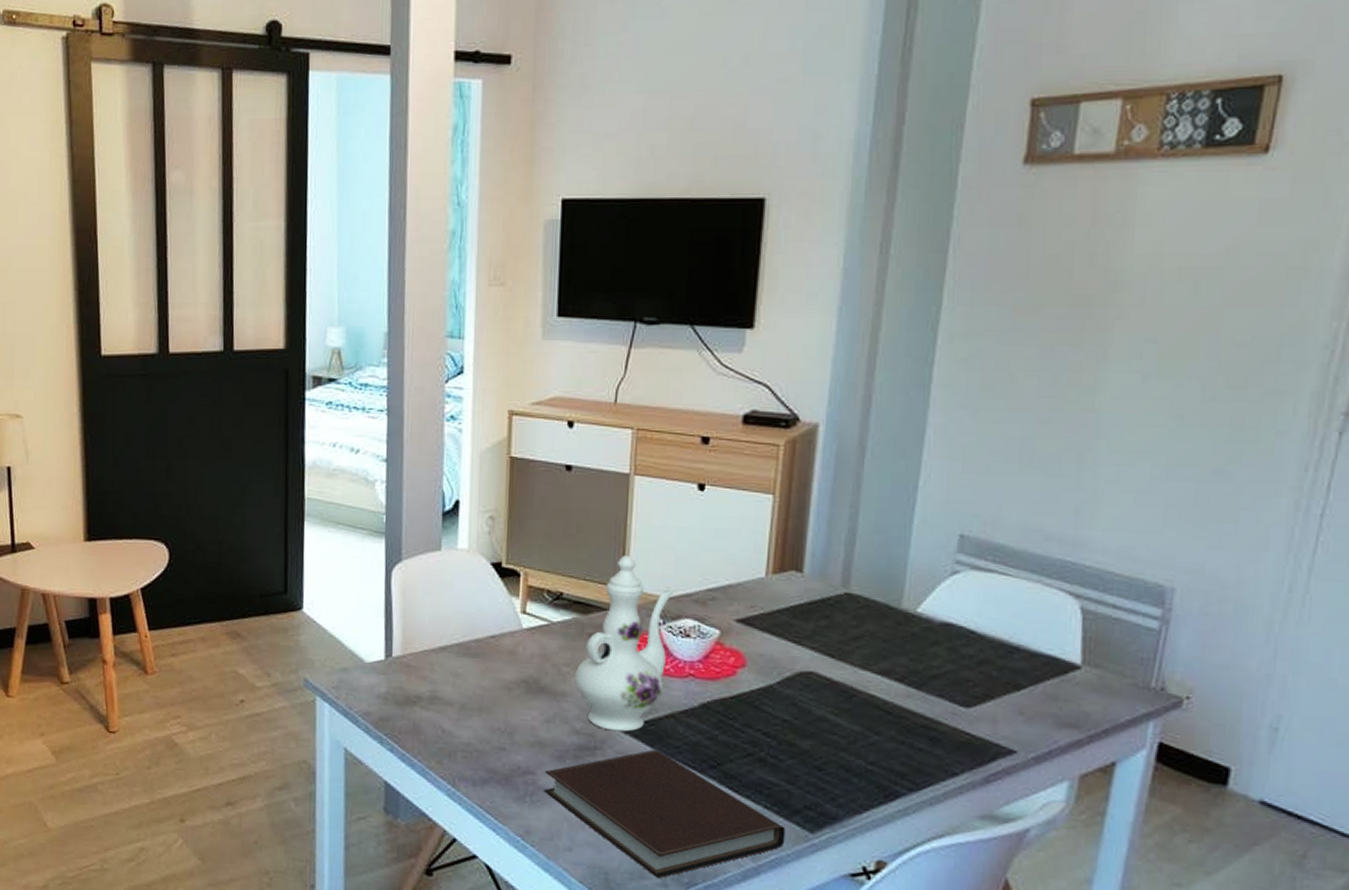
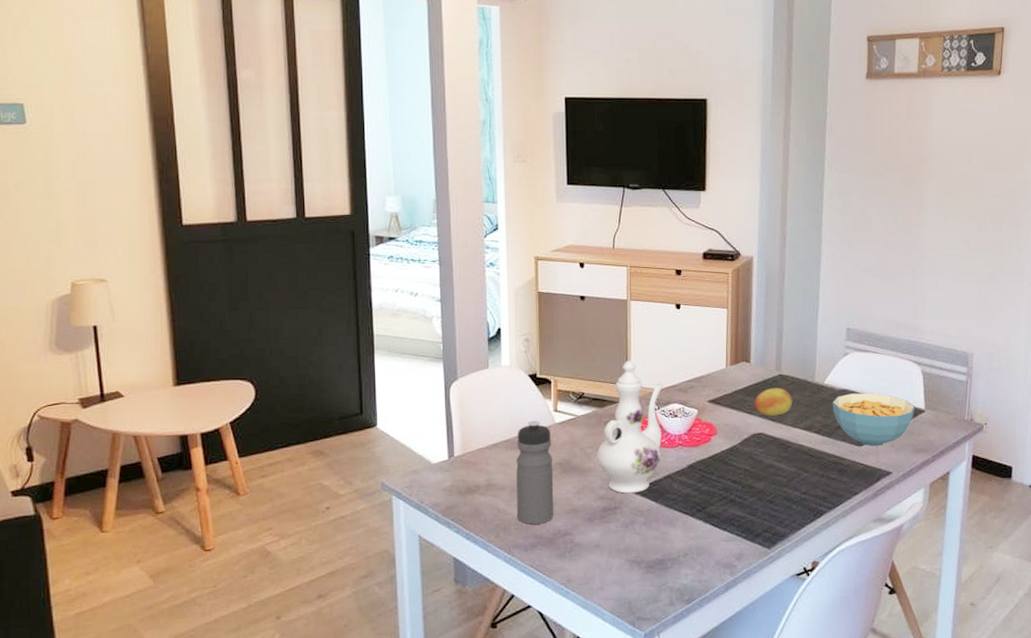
water bottle: none [466,623,517,755] -> present [516,421,554,525]
notebook: present [544,749,786,879] -> none [579,503,752,600]
fruit: none [804,610,865,651] -> present [754,387,793,416]
cereal bowl: none [927,629,1066,711] -> present [833,393,916,446]

